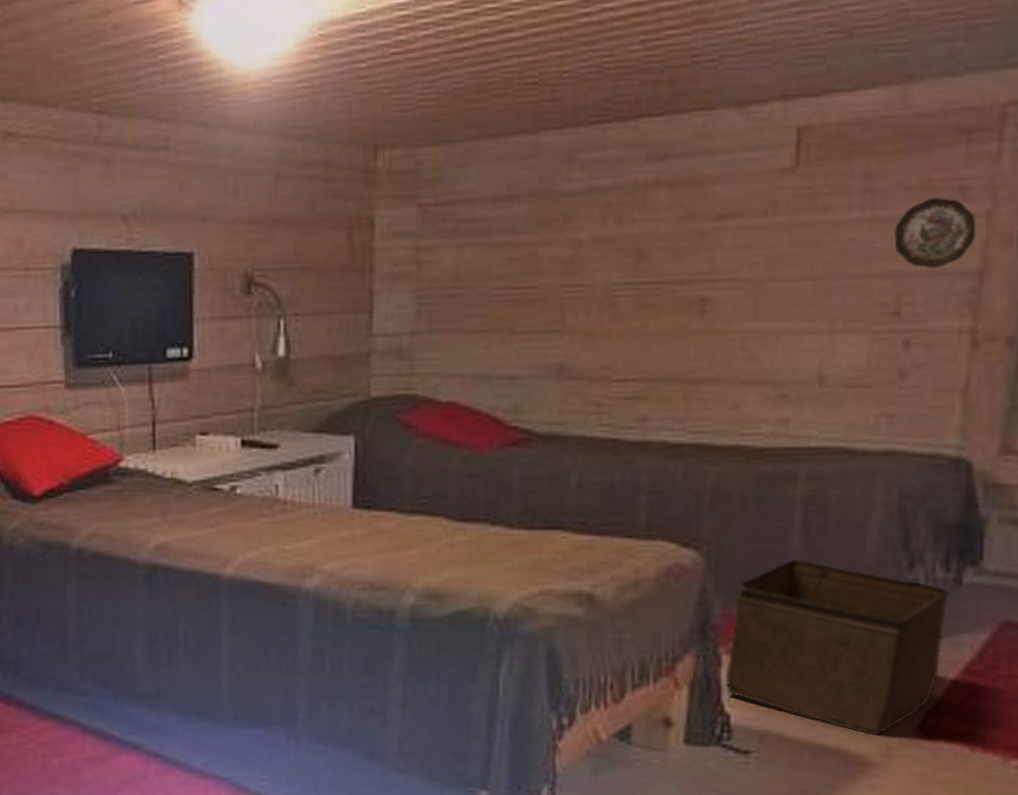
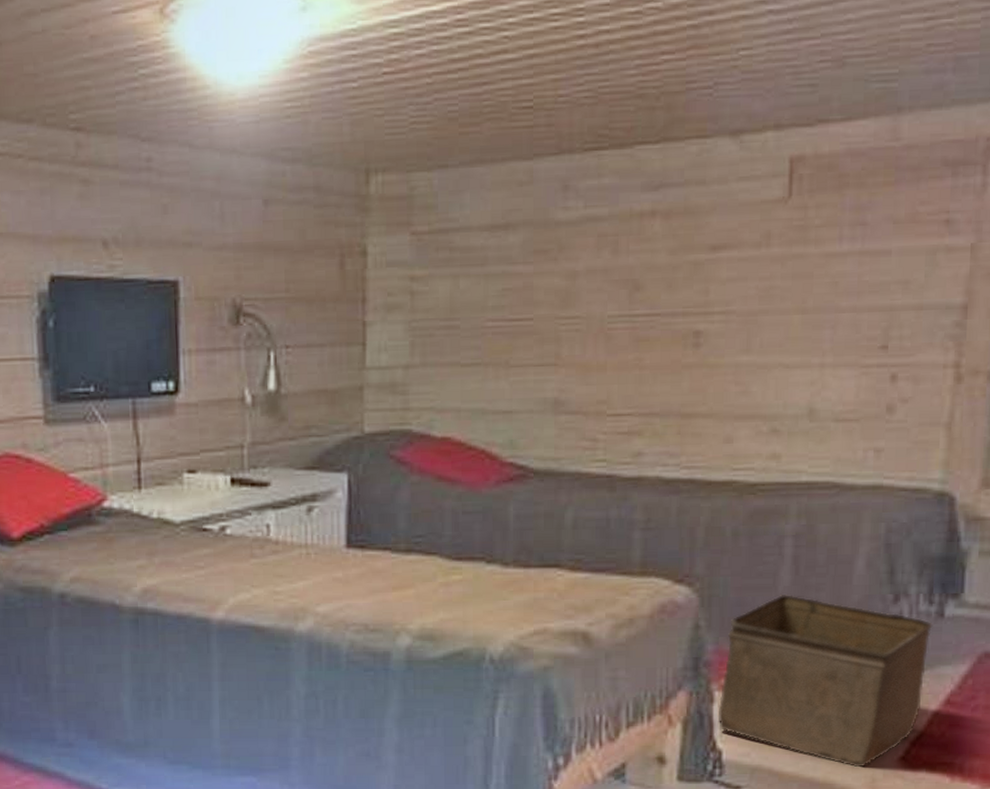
decorative plate: present [894,198,976,269] -> none [883,231,961,303]

